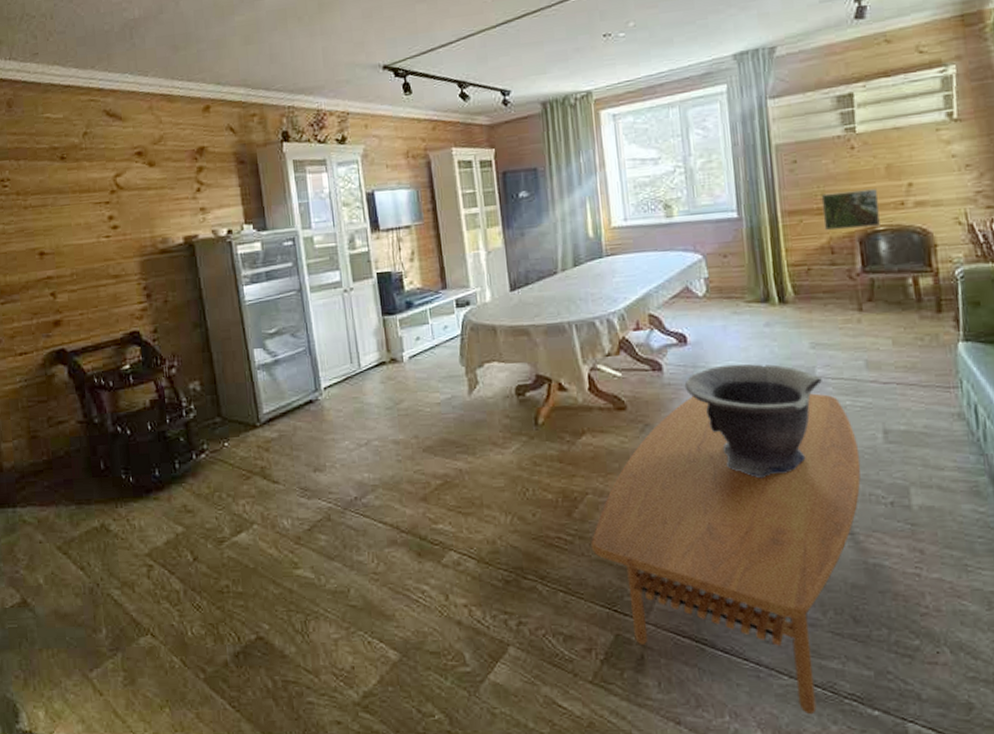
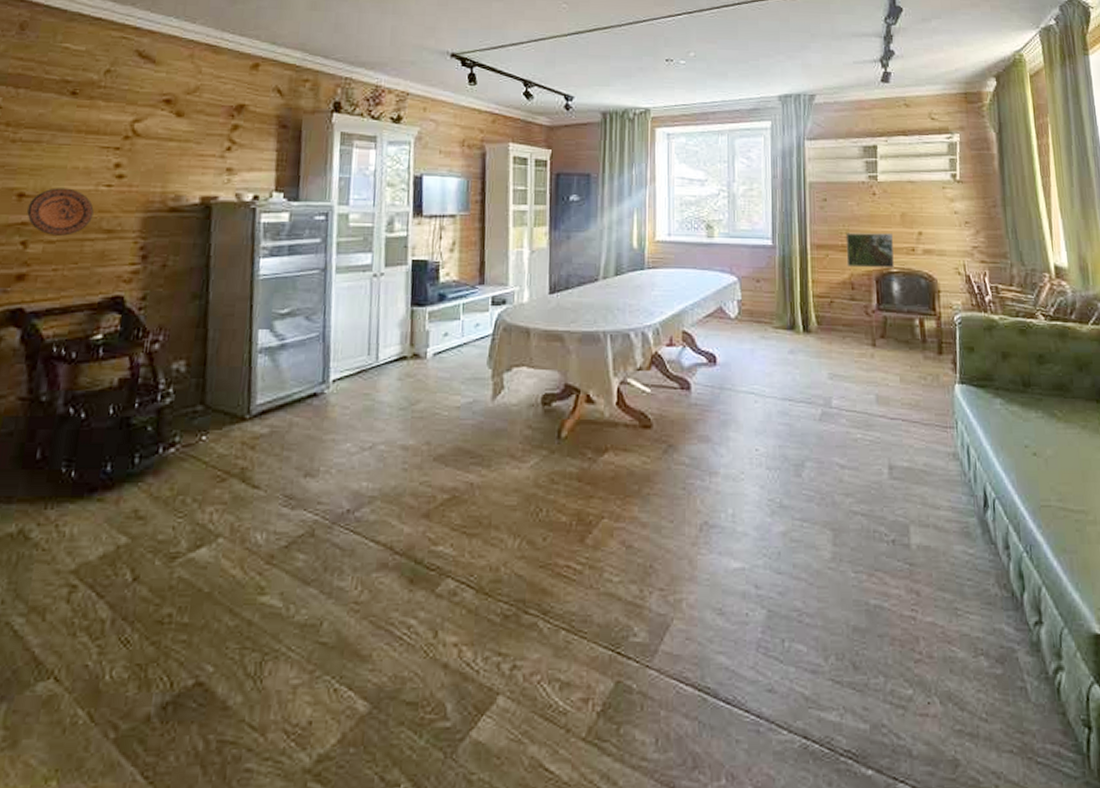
decorative plate: none [49,243,101,285] -> present [27,188,94,236]
coffee table: present [590,393,861,715] -> none [600,419,868,776]
decorative bowl: present [684,363,822,479] -> none [710,388,837,509]

